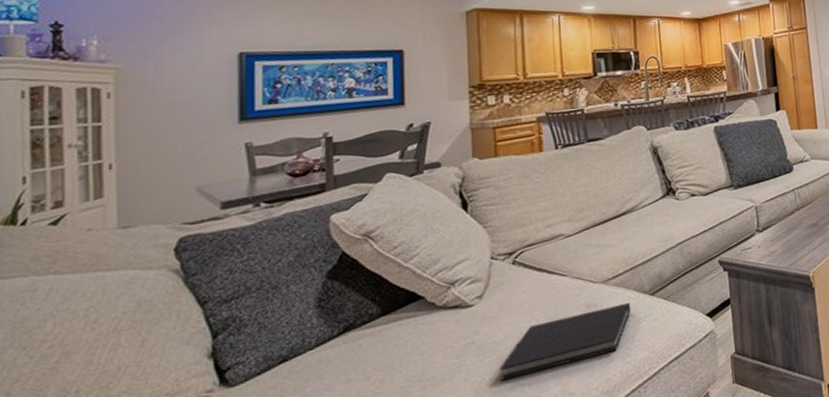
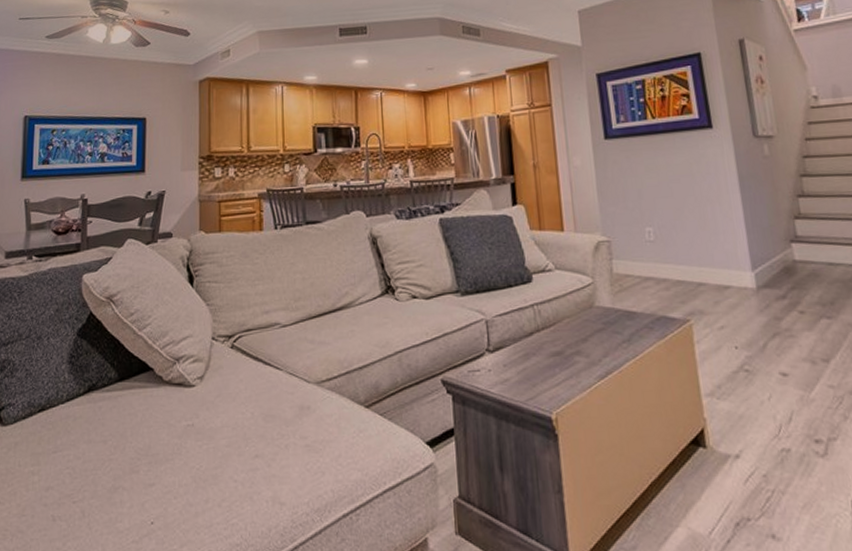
diary: present [499,303,631,381] -> none [215,412,345,472]

